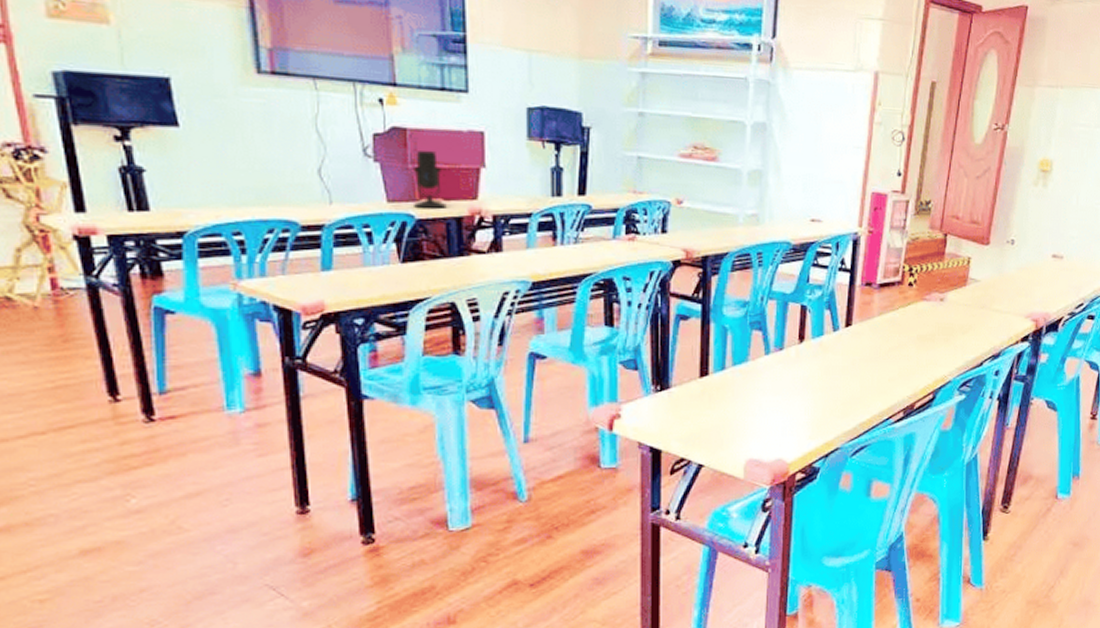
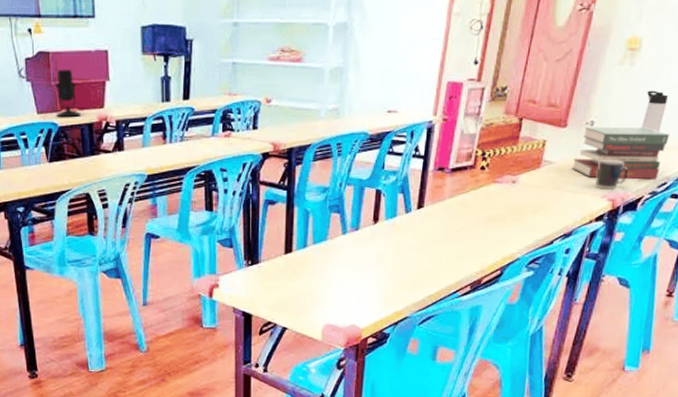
books: none [996,245,1082,301] -> present [571,126,669,180]
mug: none [1018,278,1049,310] -> present [594,159,629,190]
thermos bottle: none [1057,212,1079,254] -> present [641,90,669,133]

